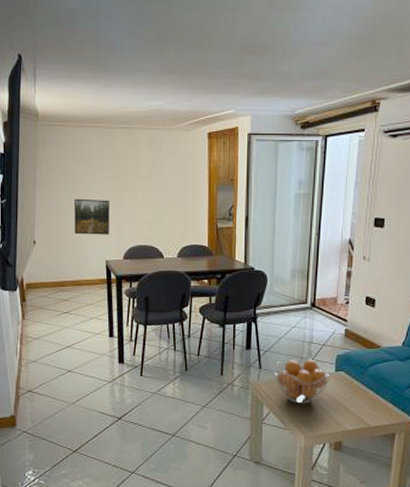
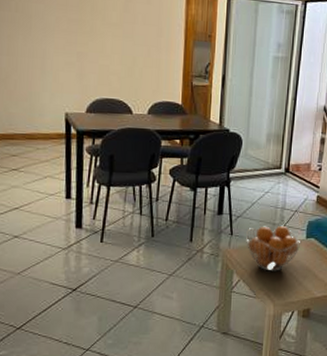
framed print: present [74,198,110,235] -> none [29,40,73,85]

